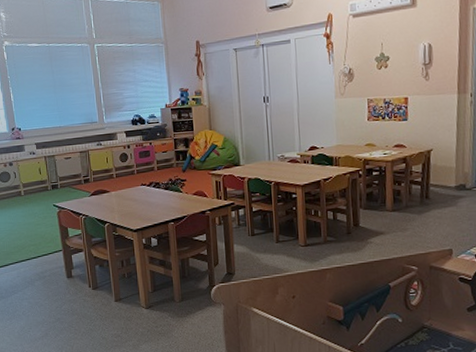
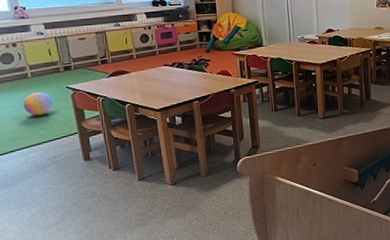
ball: none [16,208,42,232] -> present [23,91,53,116]

